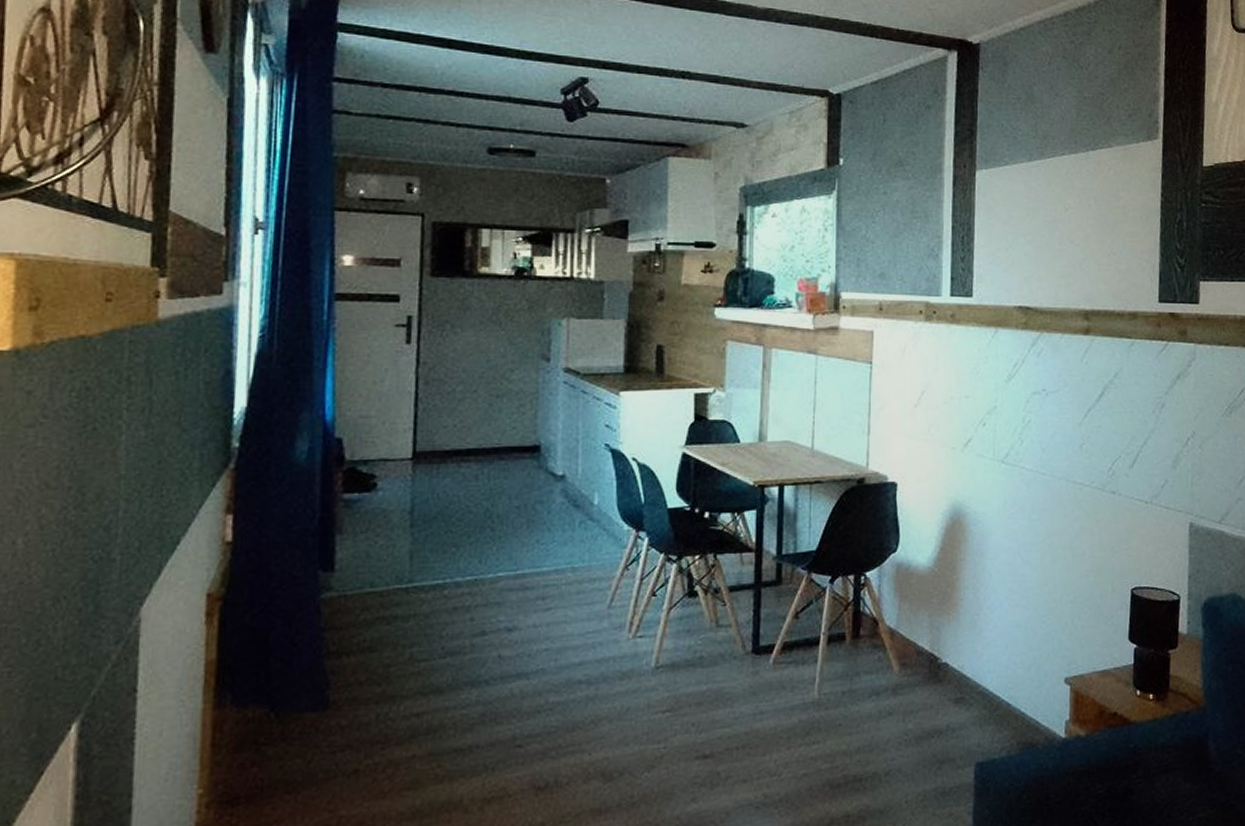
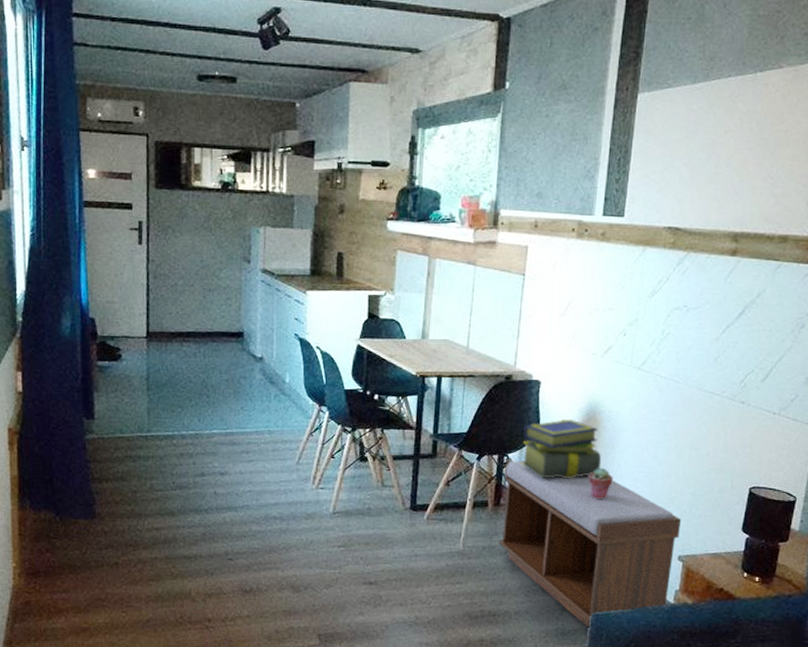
bench: none [860,578,1064,782] -> present [498,460,682,628]
stack of books: none [881,525,971,598] -> present [521,419,602,479]
potted succulent: none [957,579,985,619] -> present [588,467,613,500]

